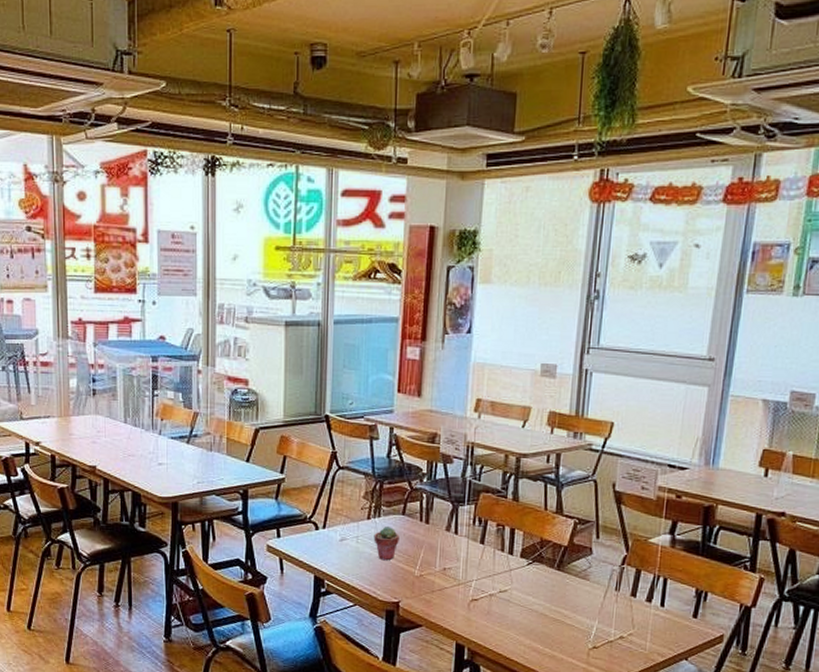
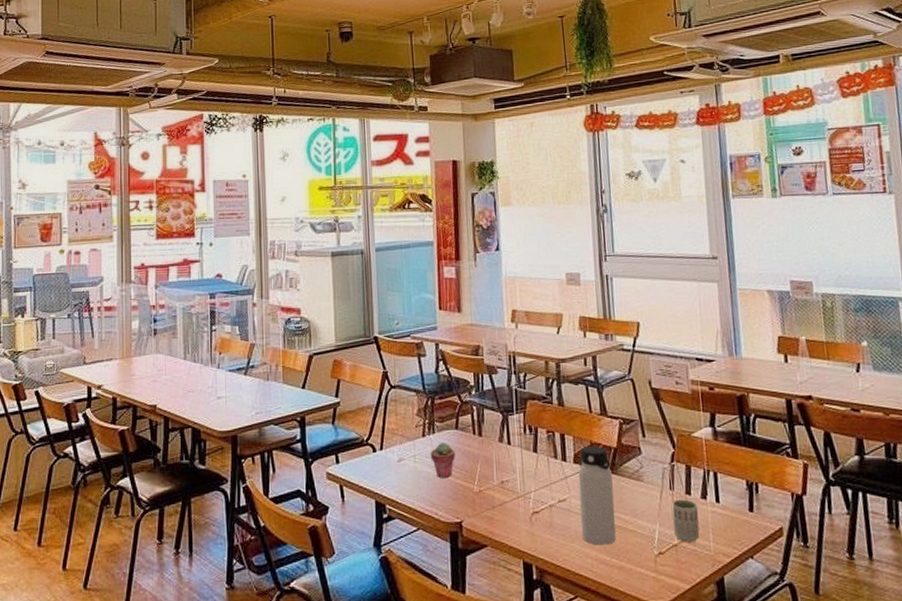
water bottle: none [518,543,559,635] -> present [578,446,616,545]
cup: none [611,600,641,640] -> present [672,499,700,542]

